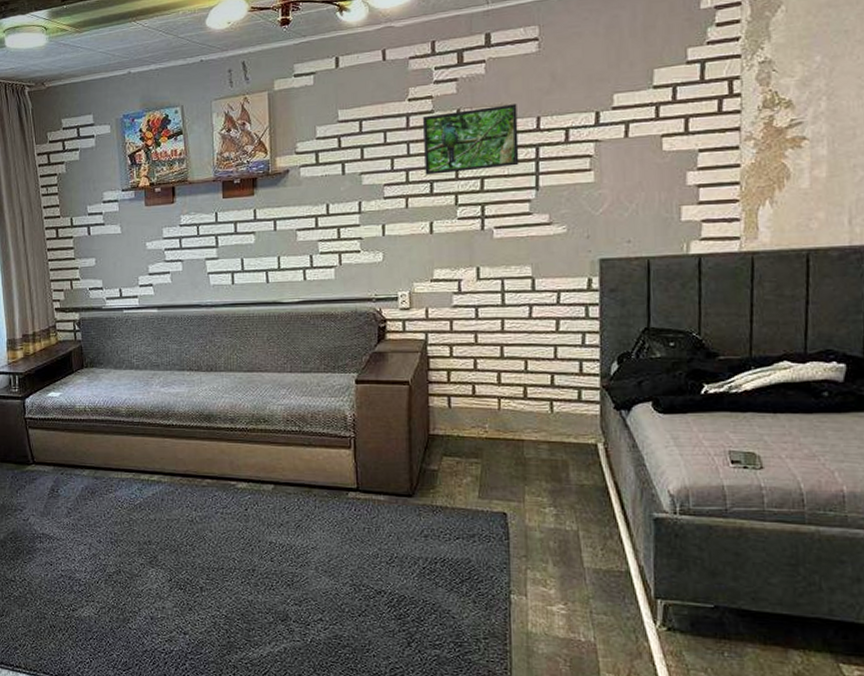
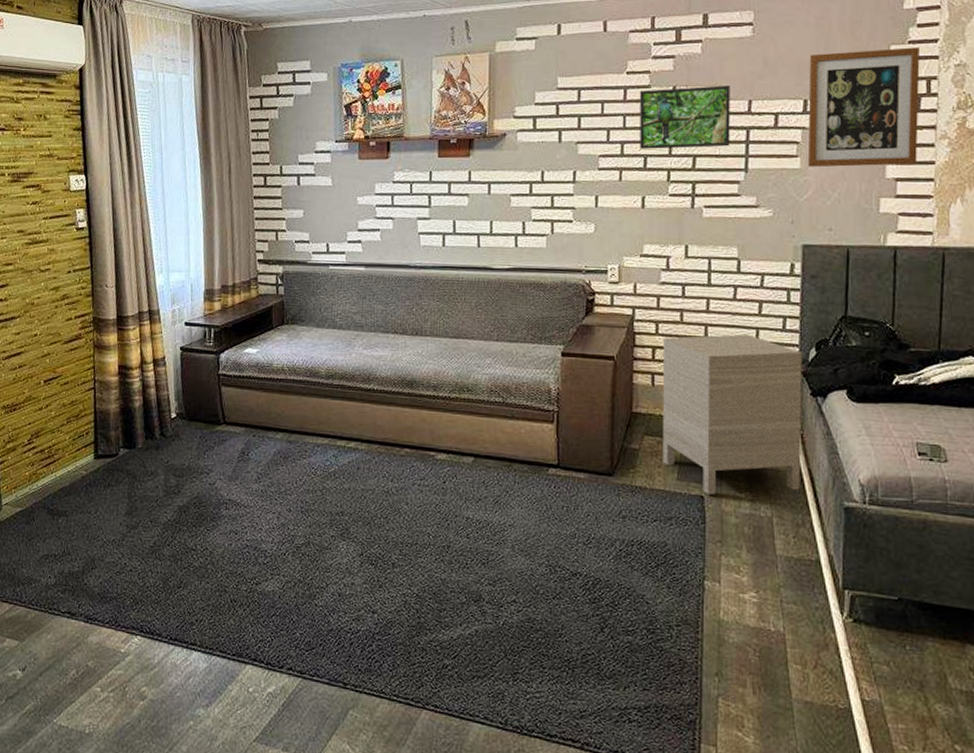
nightstand: none [458,351,606,511] -> present [663,334,802,495]
wall art: none [600,47,721,180] -> present [807,47,920,168]

